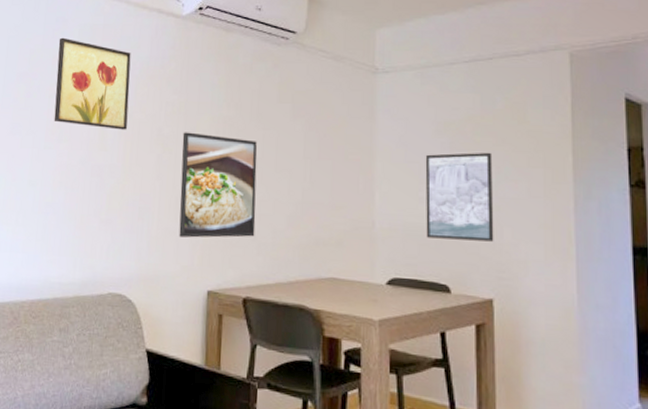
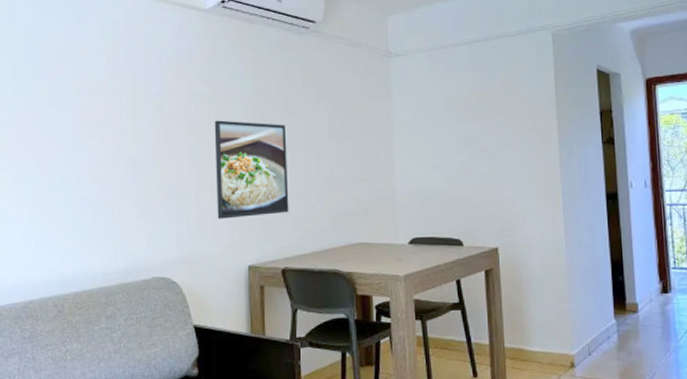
wall art: present [54,37,131,130] -> none [81,34,158,122]
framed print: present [425,152,494,242] -> none [436,122,497,200]

